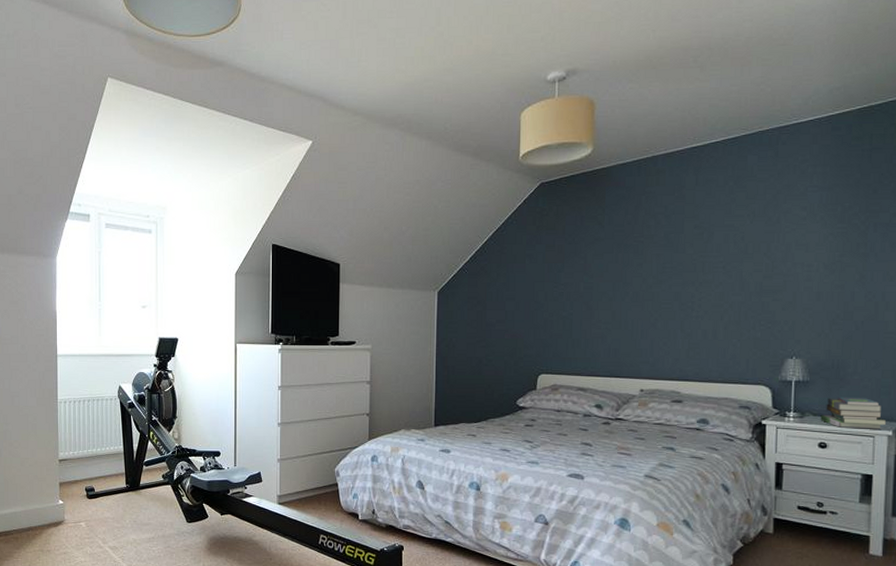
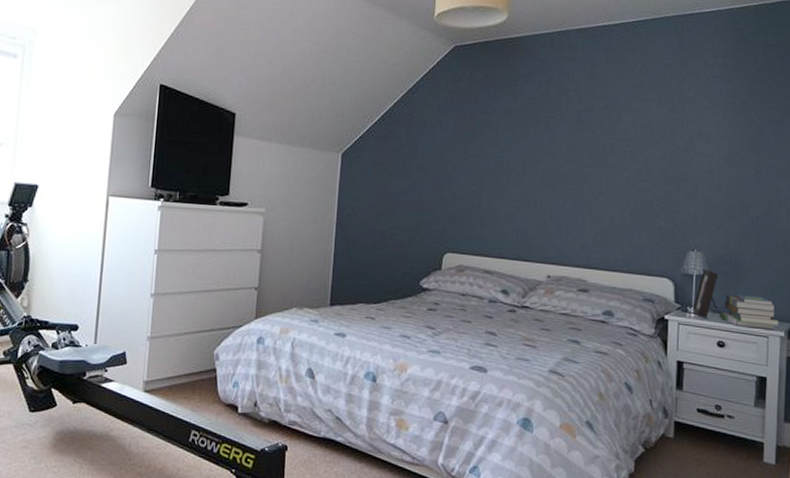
picture frame: none [791,375,820,421] -> present [692,269,719,318]

